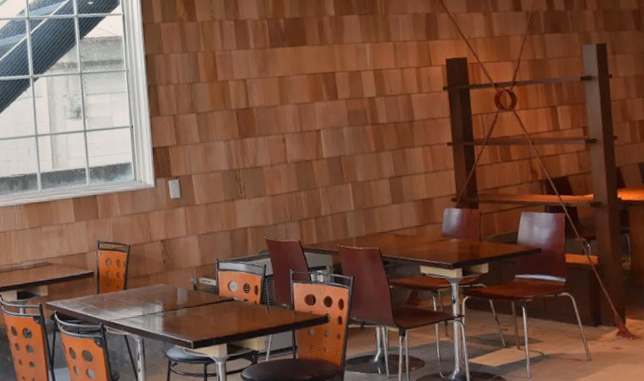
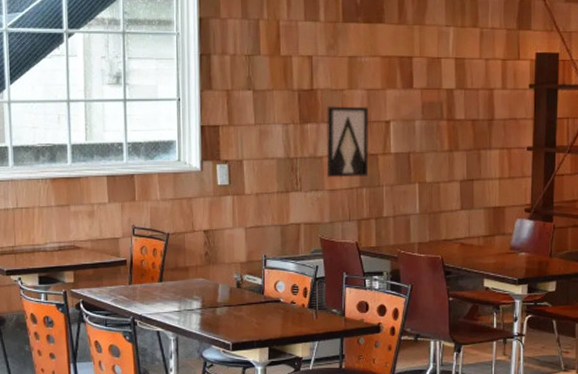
wall art: none [262,119,305,184] -> present [326,106,369,178]

